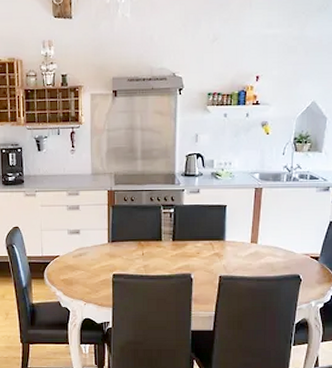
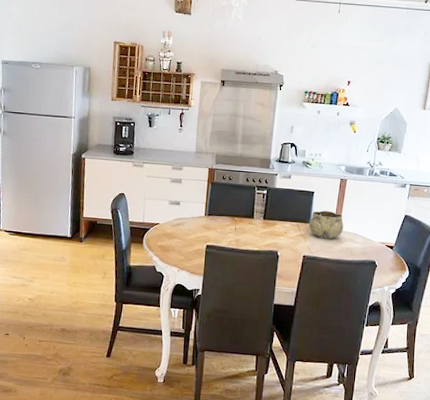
decorative bowl: none [223,225,262,256] -> present [309,210,344,240]

